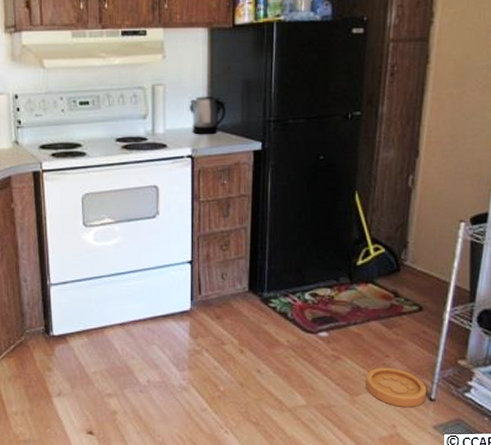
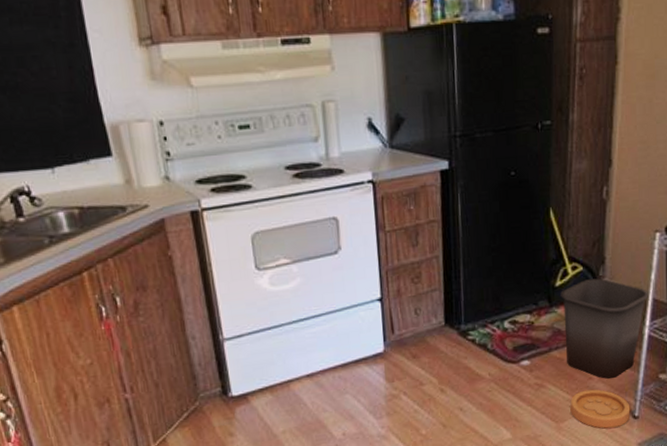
kettle: present [192,95,227,135] -> none [368,110,408,156]
waste bin: none [361,261,452,358] -> present [560,278,649,379]

